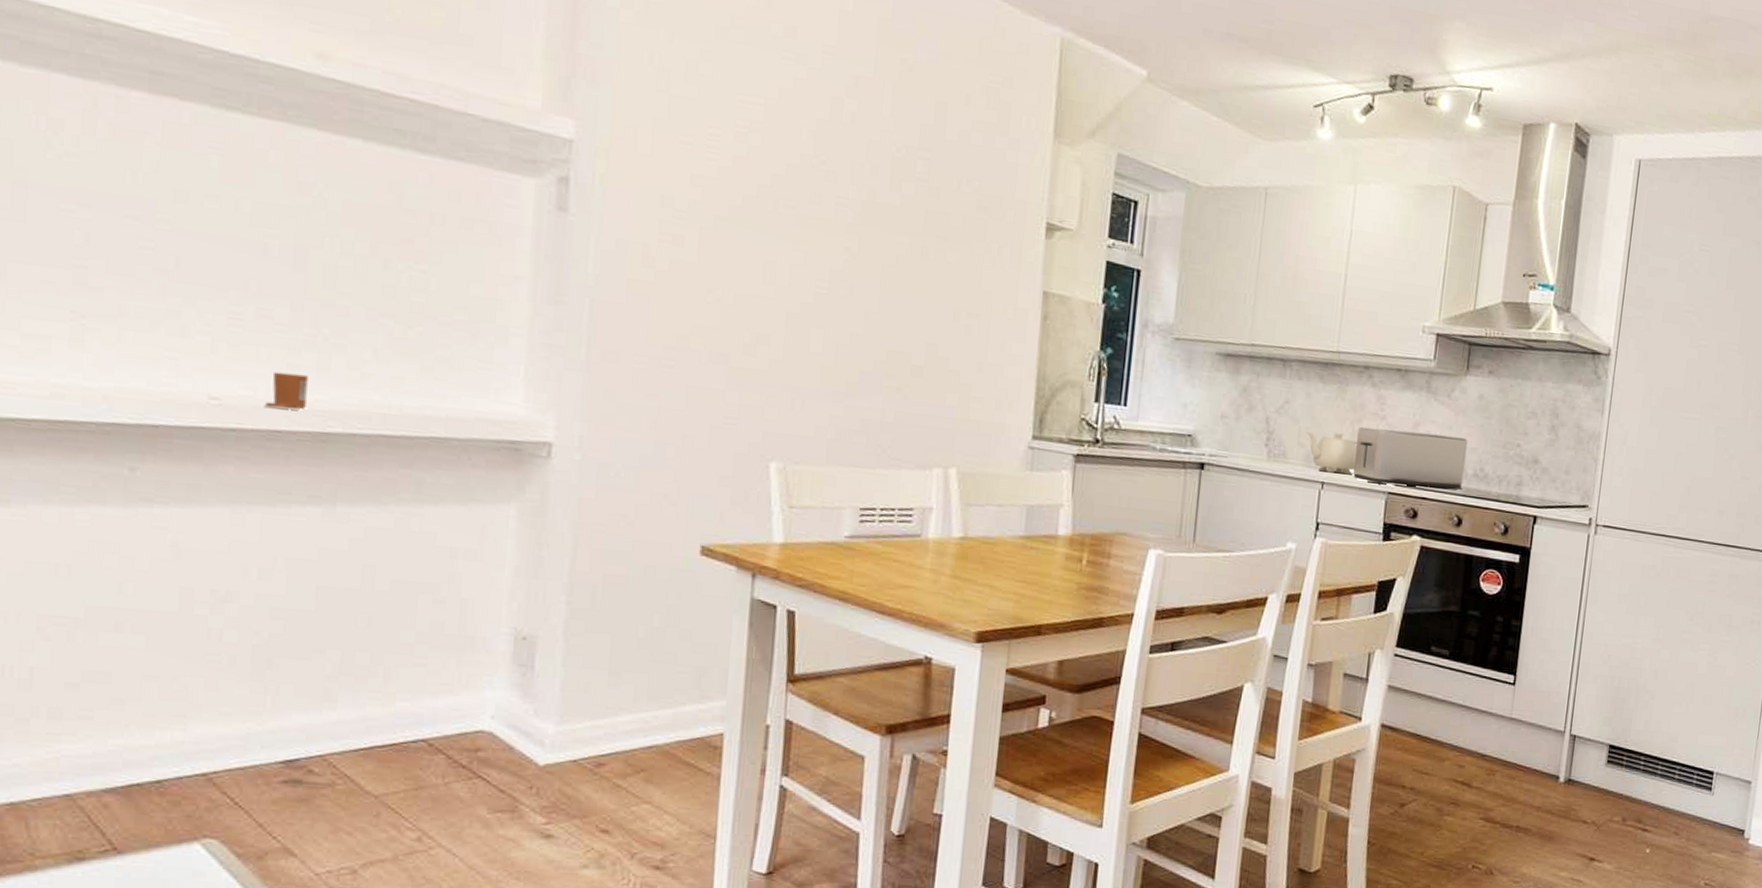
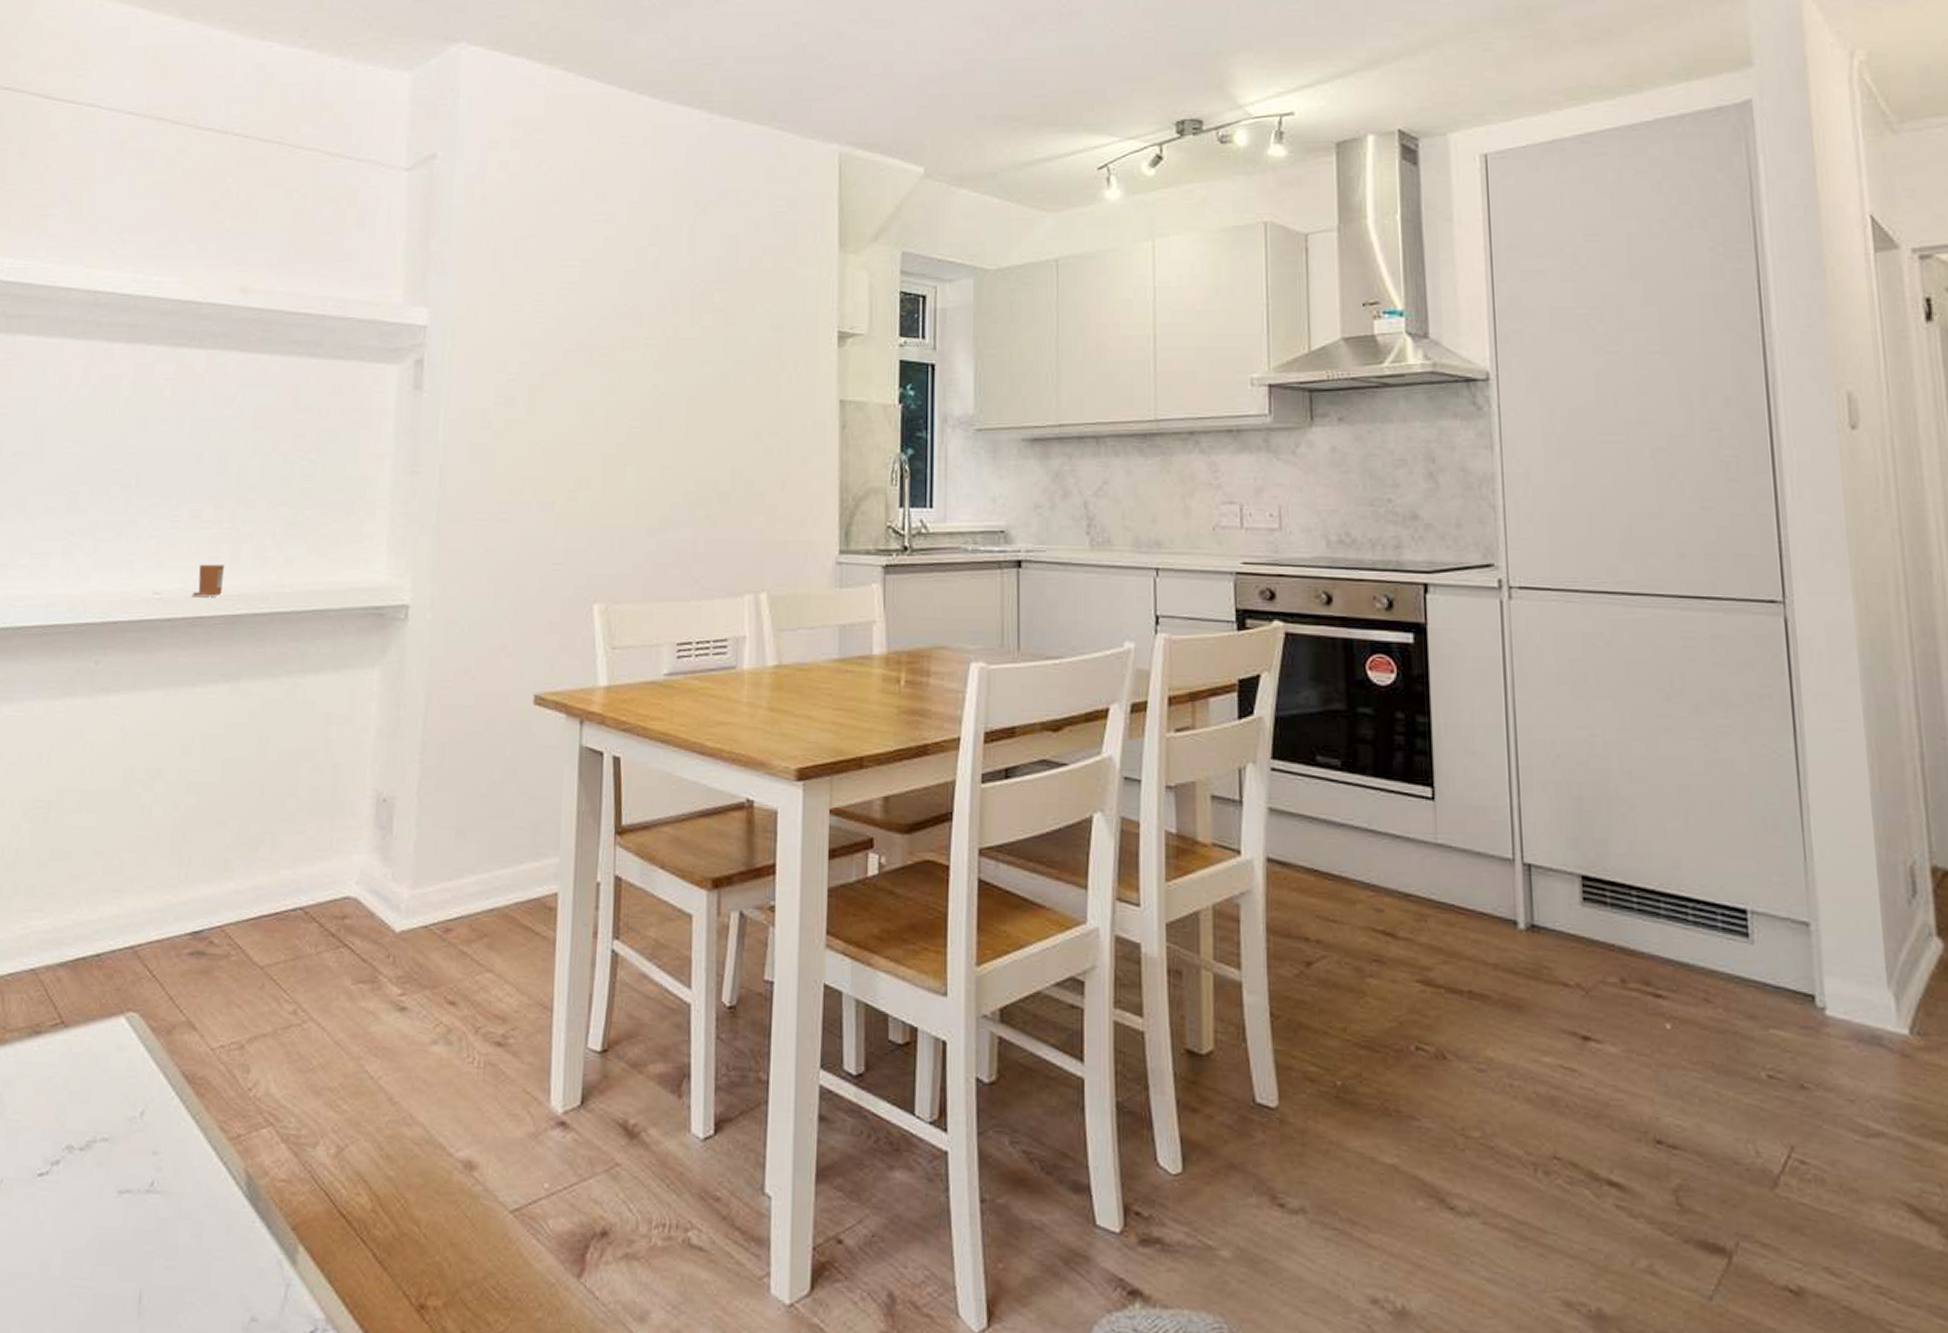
teapot: present [1307,431,1357,475] -> none [1132,509,1193,557]
toaster: present [1353,426,1468,490] -> none [1189,498,1327,564]

